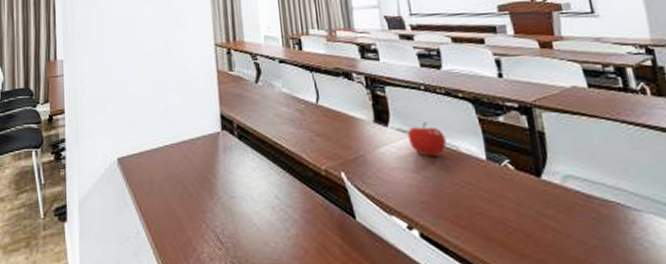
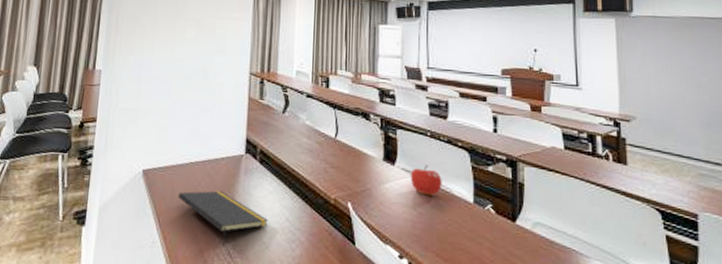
notepad: none [157,172,257,232] -> present [177,190,269,246]

